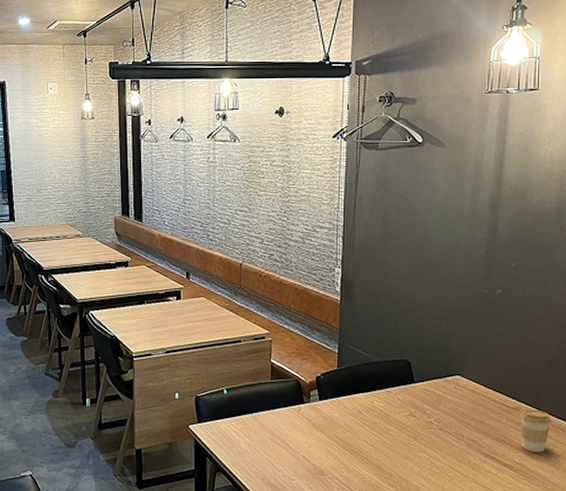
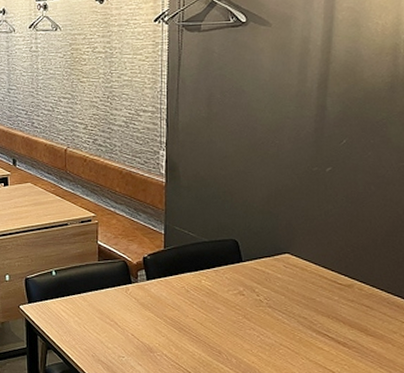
coffee cup: present [520,409,552,453] -> none [353,286,387,330]

